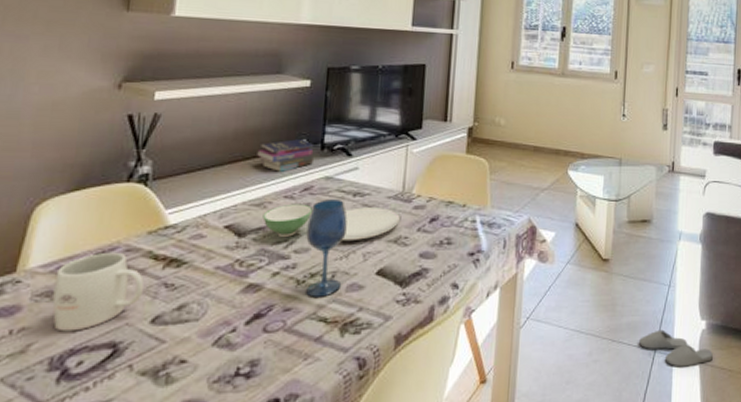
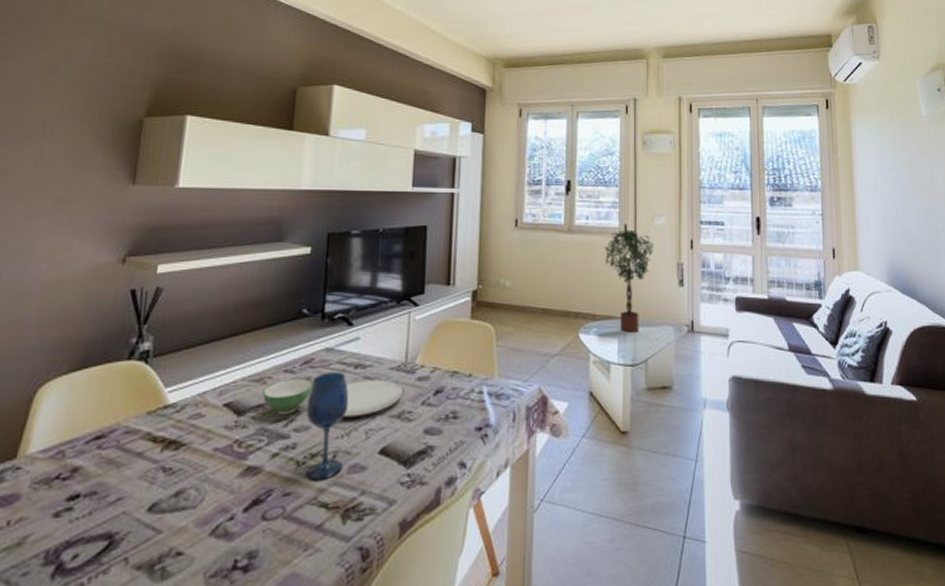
mug: present [52,252,145,332] -> none [50,434,143,522]
books: present [257,139,314,172] -> none [257,309,315,344]
potted tree: none [595,75,642,172] -> present [604,229,654,334]
slippers: present [639,329,713,367] -> none [666,511,750,556]

